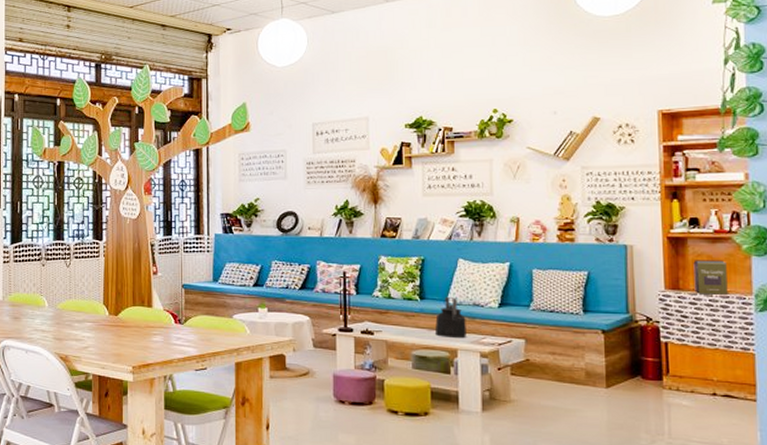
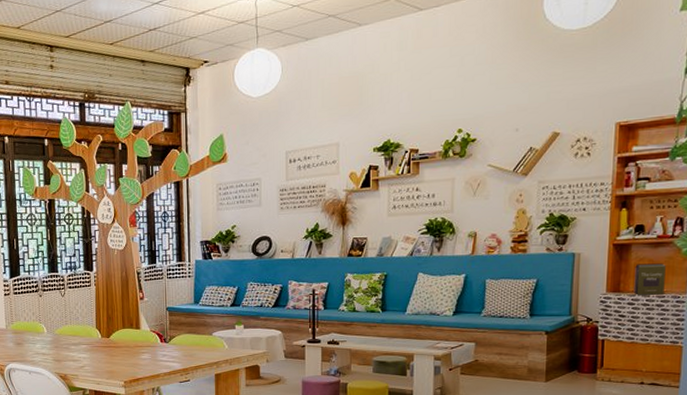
kettle: present [434,296,466,339] -> none [394,307,423,345]

